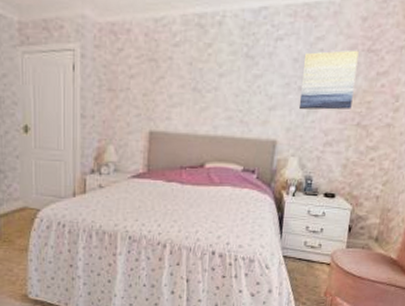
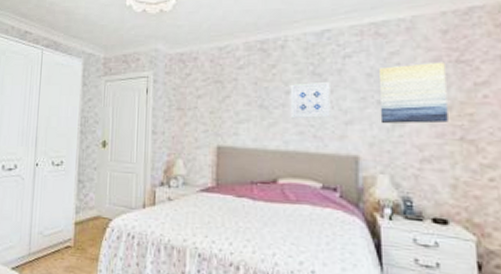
wall art: none [221,65,261,104] -> present [290,81,331,119]

